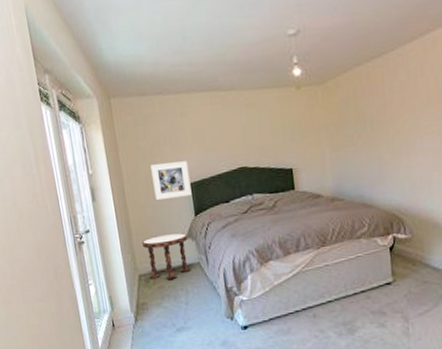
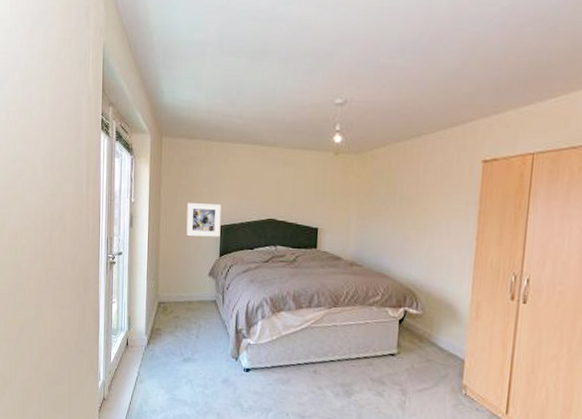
side table: present [142,233,191,279] -> none [167,268,210,311]

